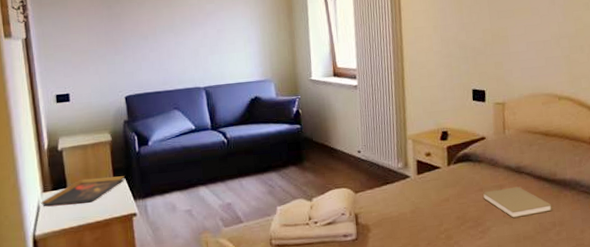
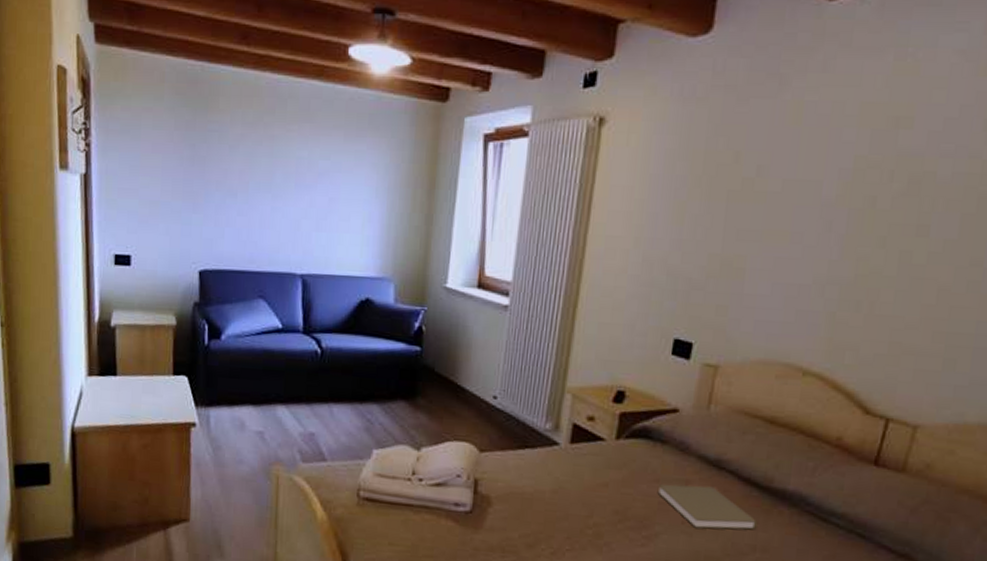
decorative tray: present [41,176,125,207] -> none [84,368,187,399]

